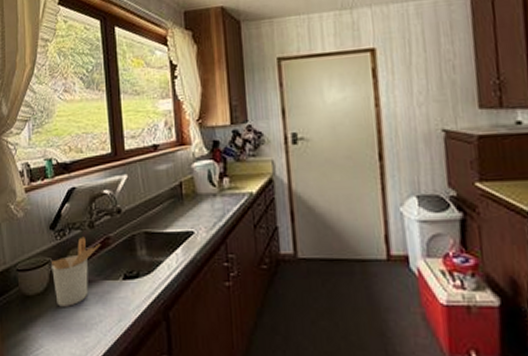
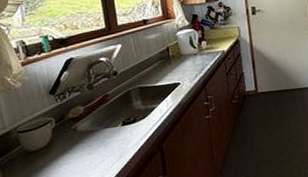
utensil holder: present [52,236,101,307] -> none [53,97,100,155]

